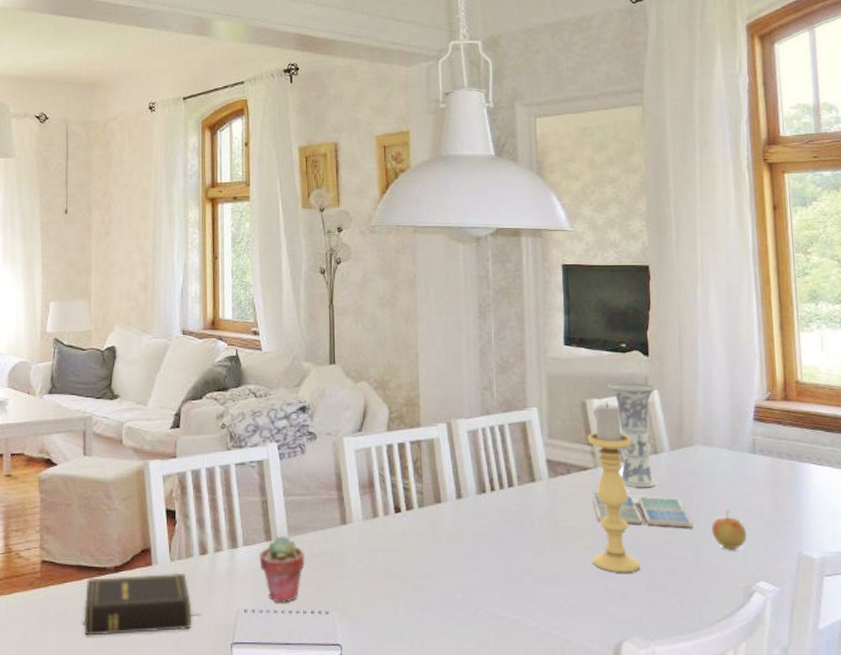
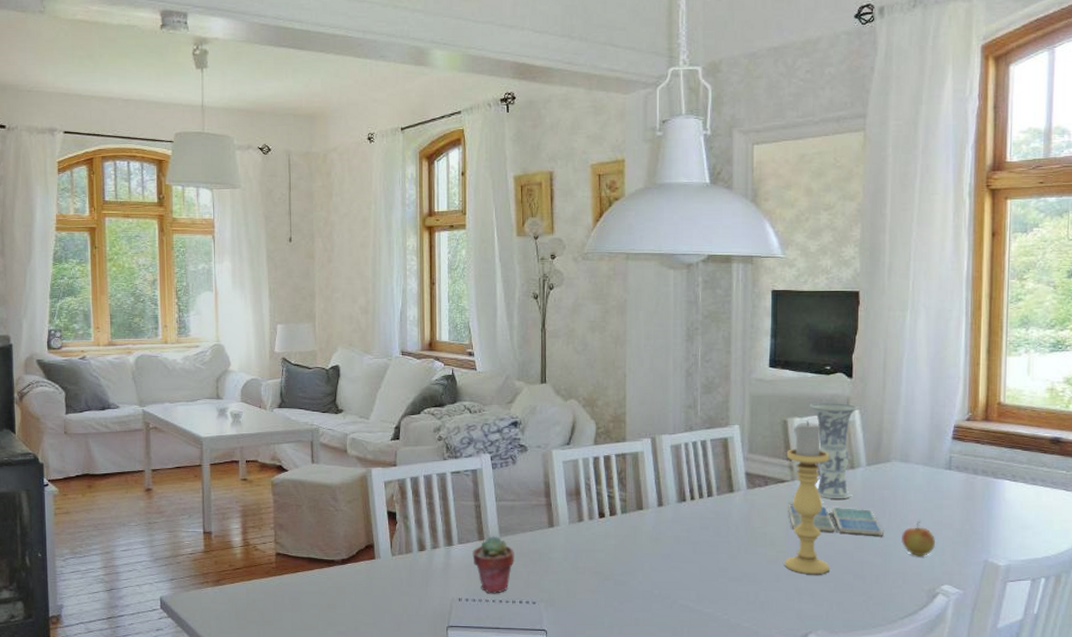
book: present [82,572,201,636] -> none [314,565,420,617]

